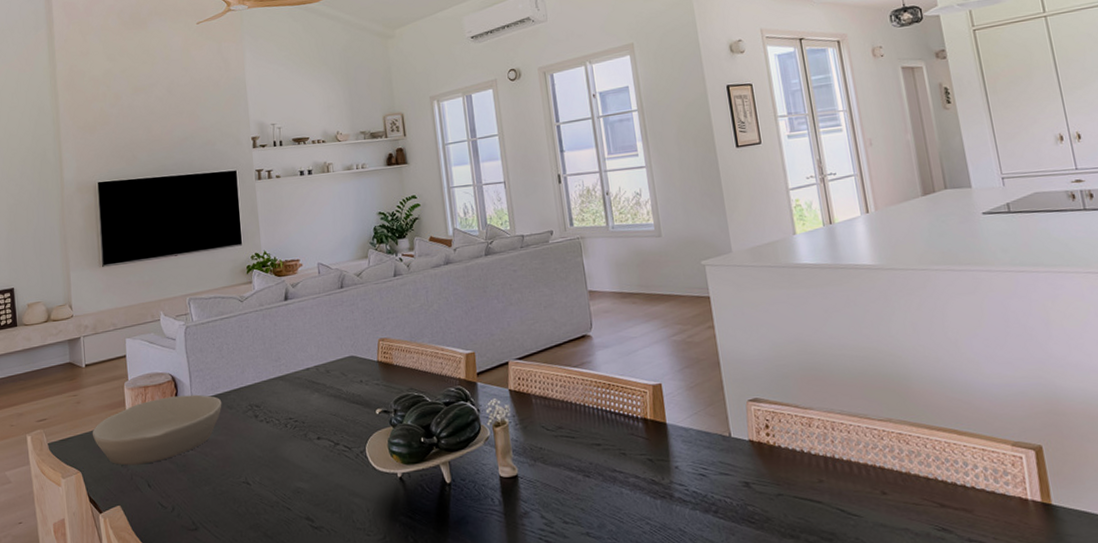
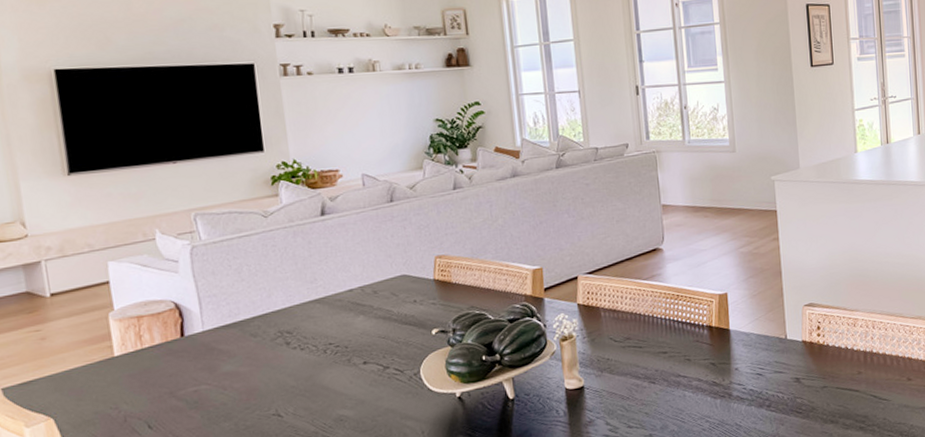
bowl: present [92,394,222,466] -> none [65,322,244,407]

